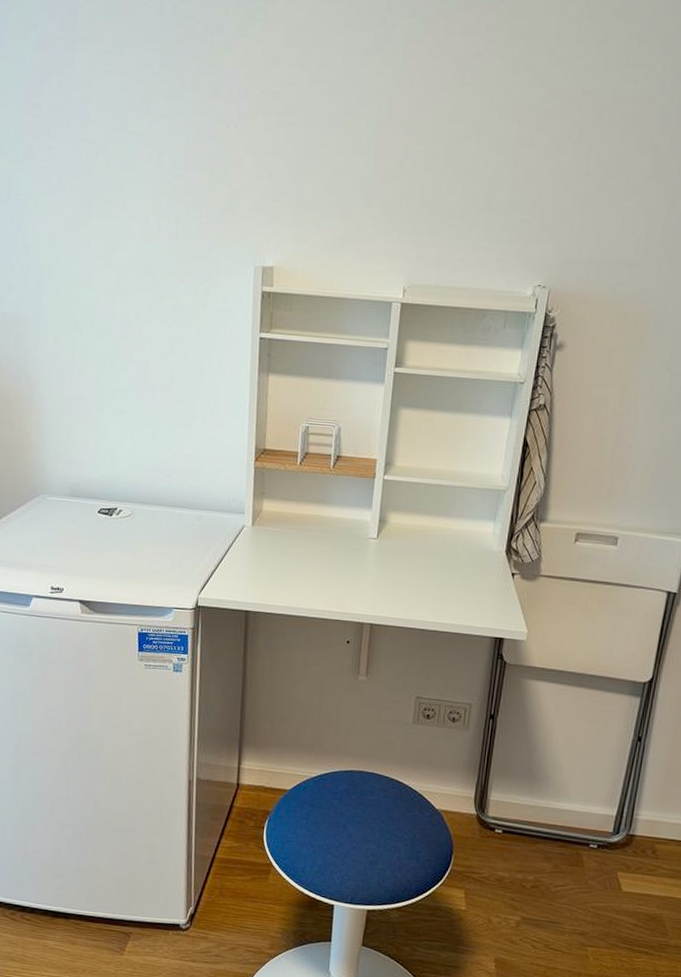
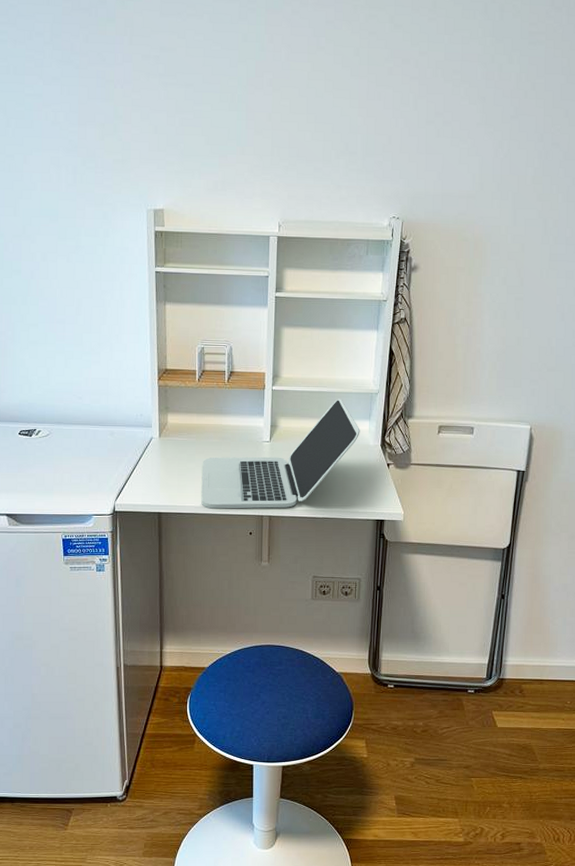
laptop: none [294,494,483,616] -> present [201,399,360,509]

